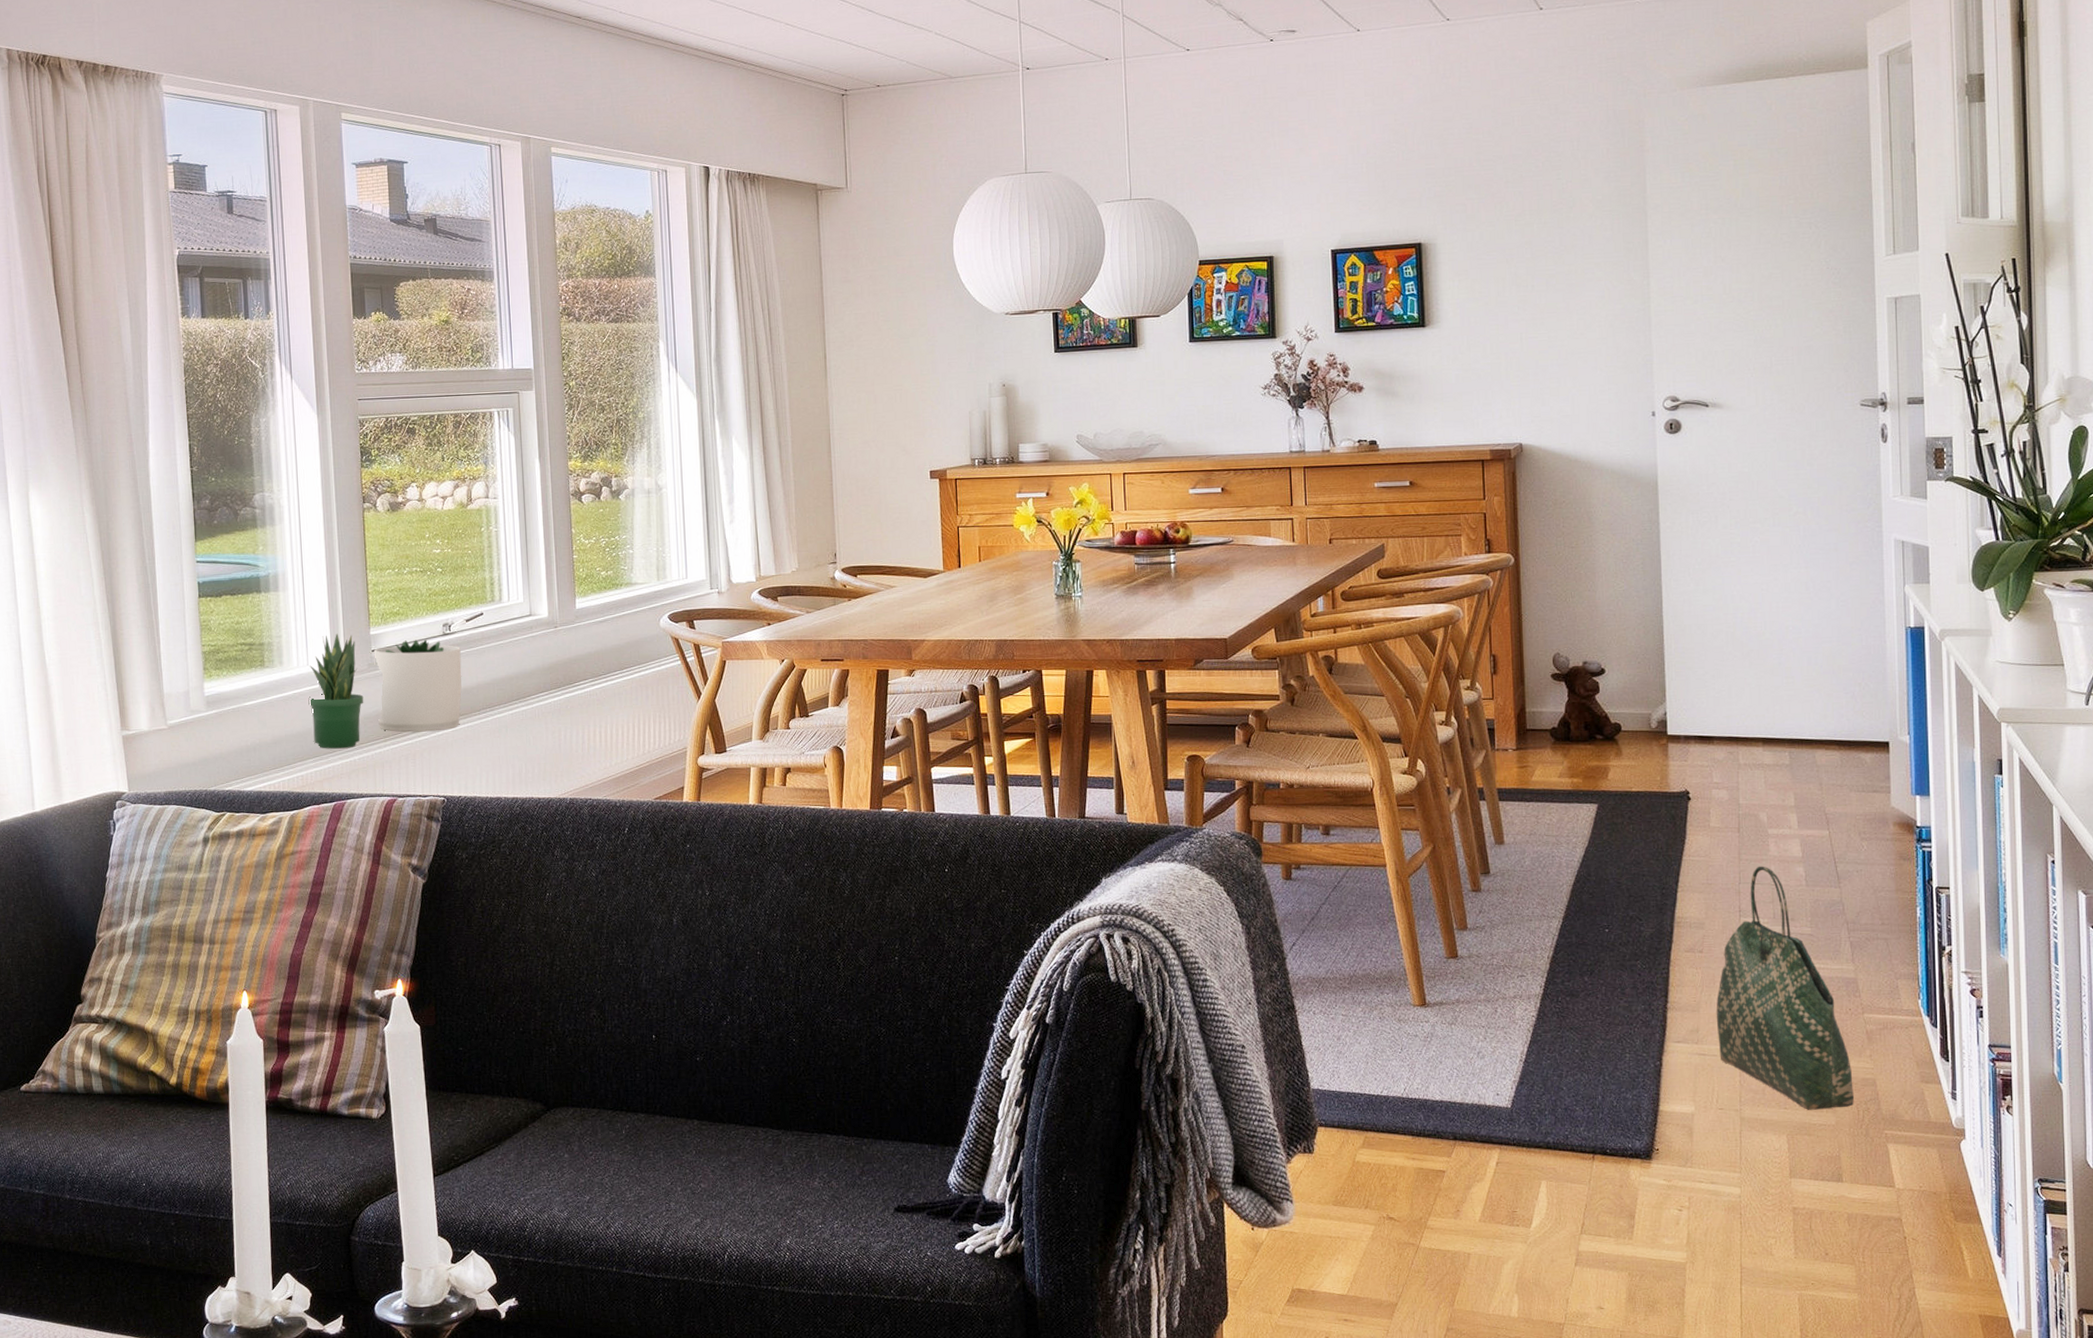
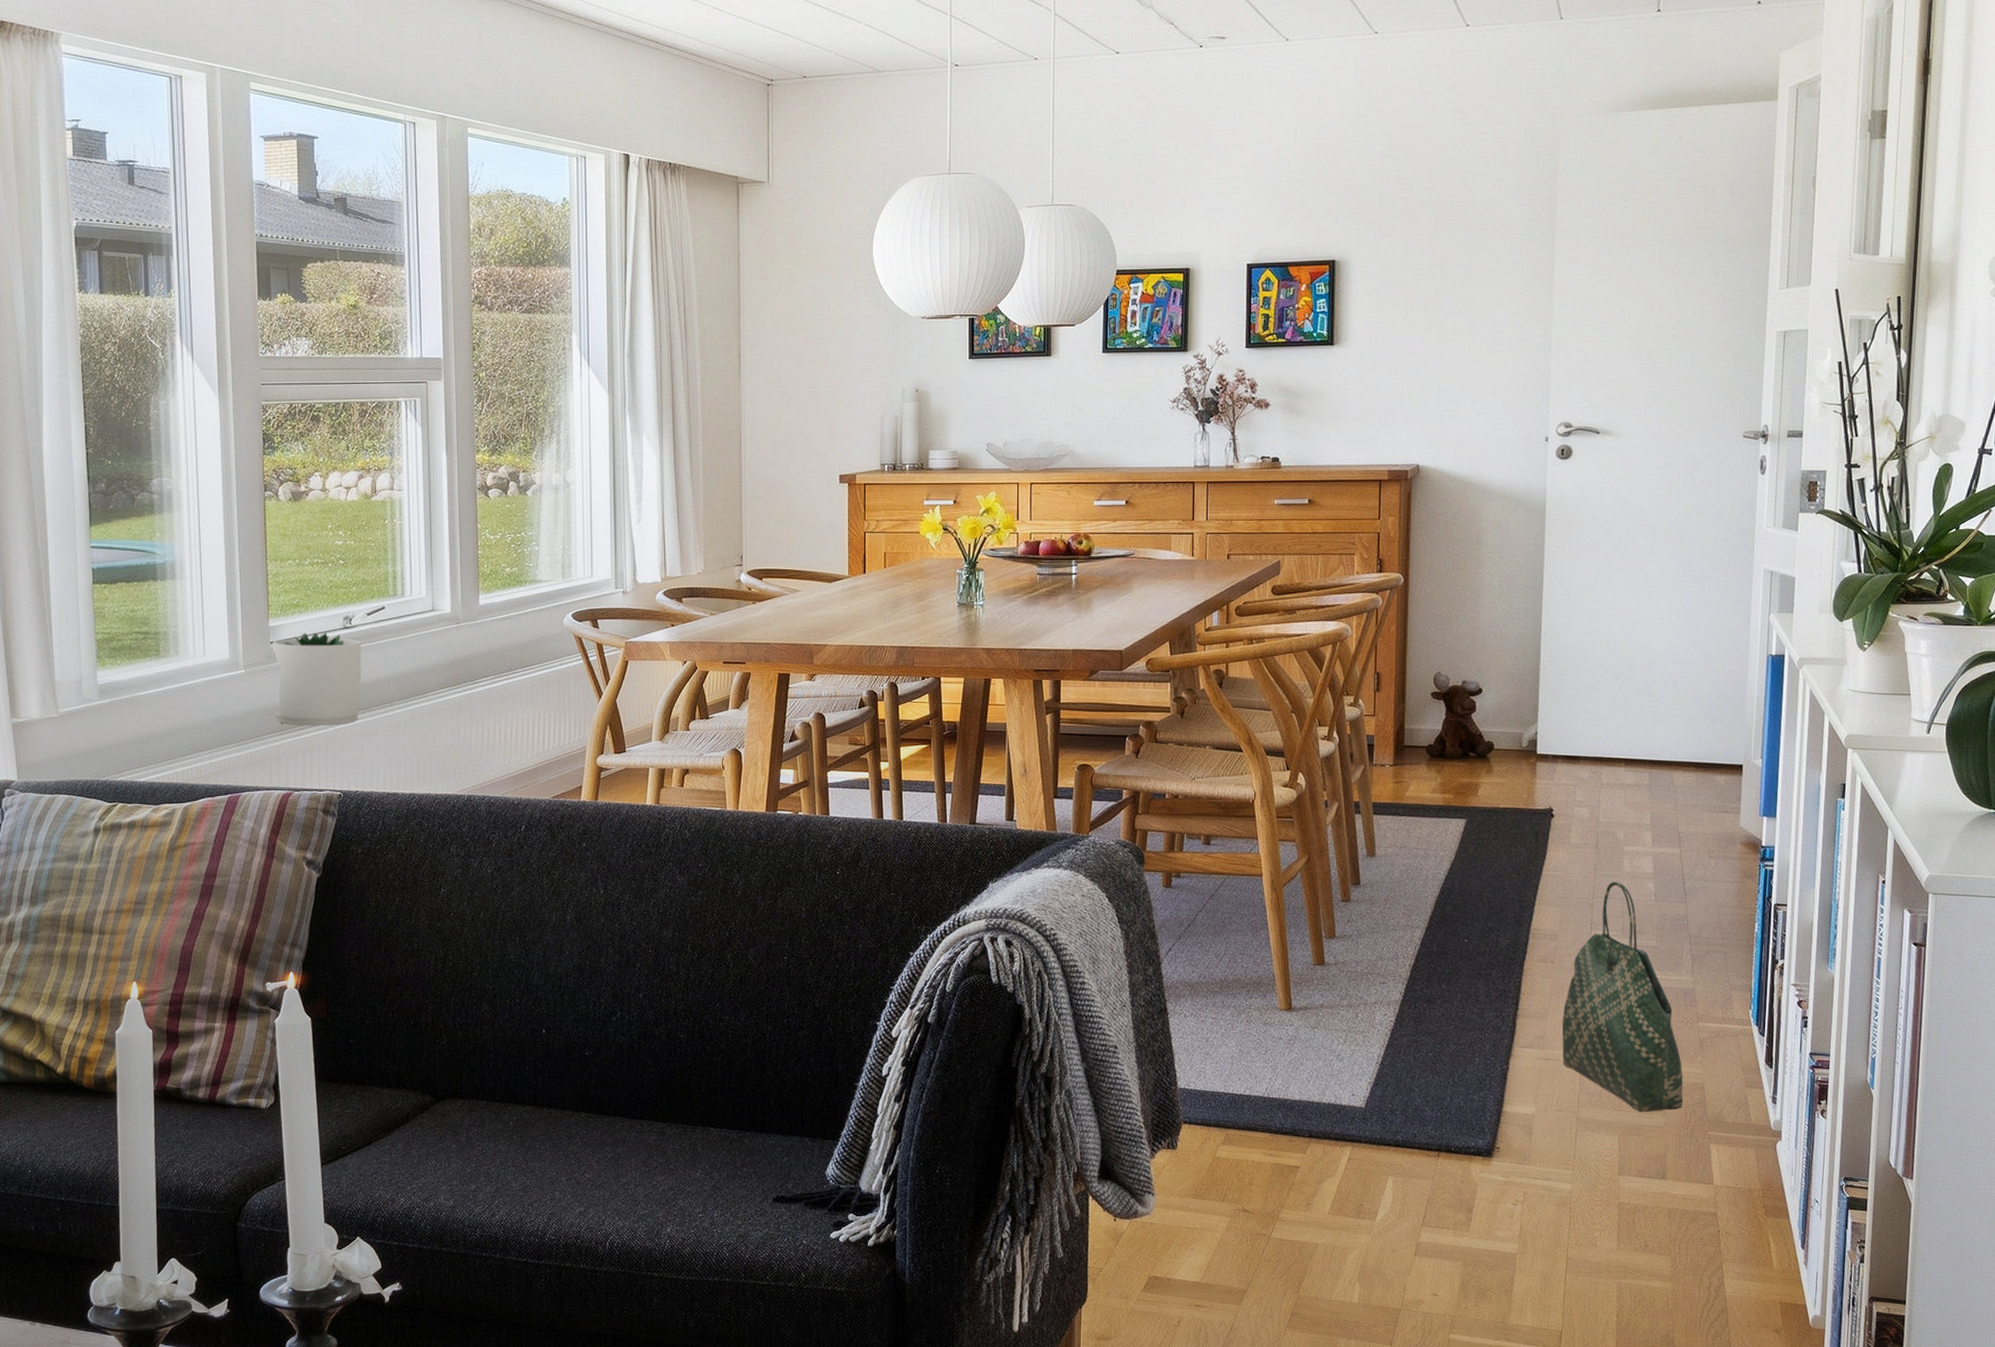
planter: present [308,633,364,749] -> none [204,624,261,741]

